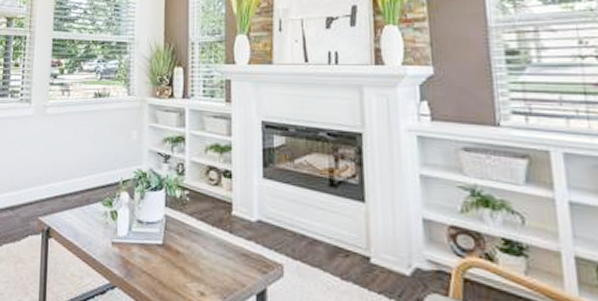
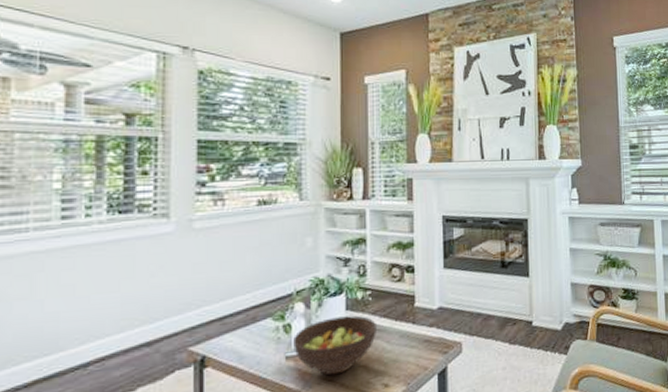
fruit bowl: none [117,212,195,271] -> present [292,315,378,376]

